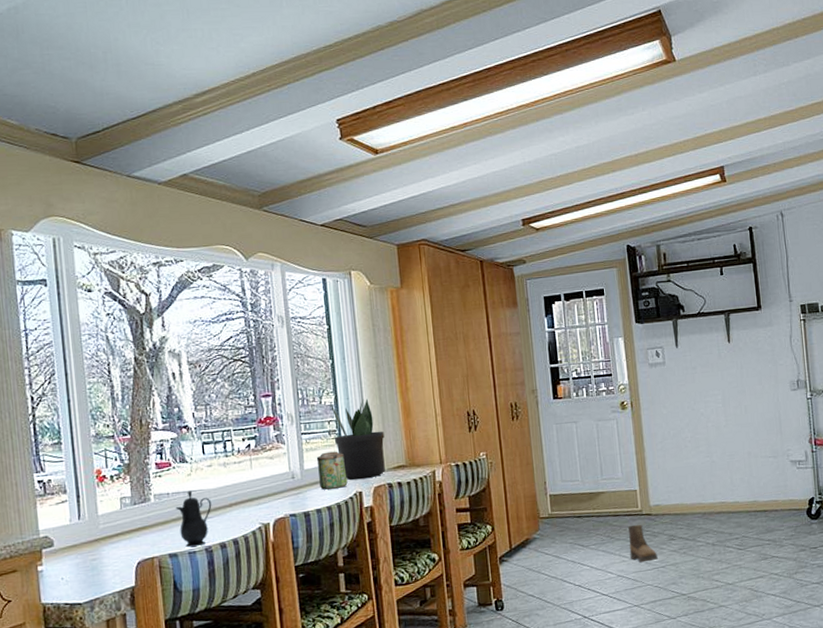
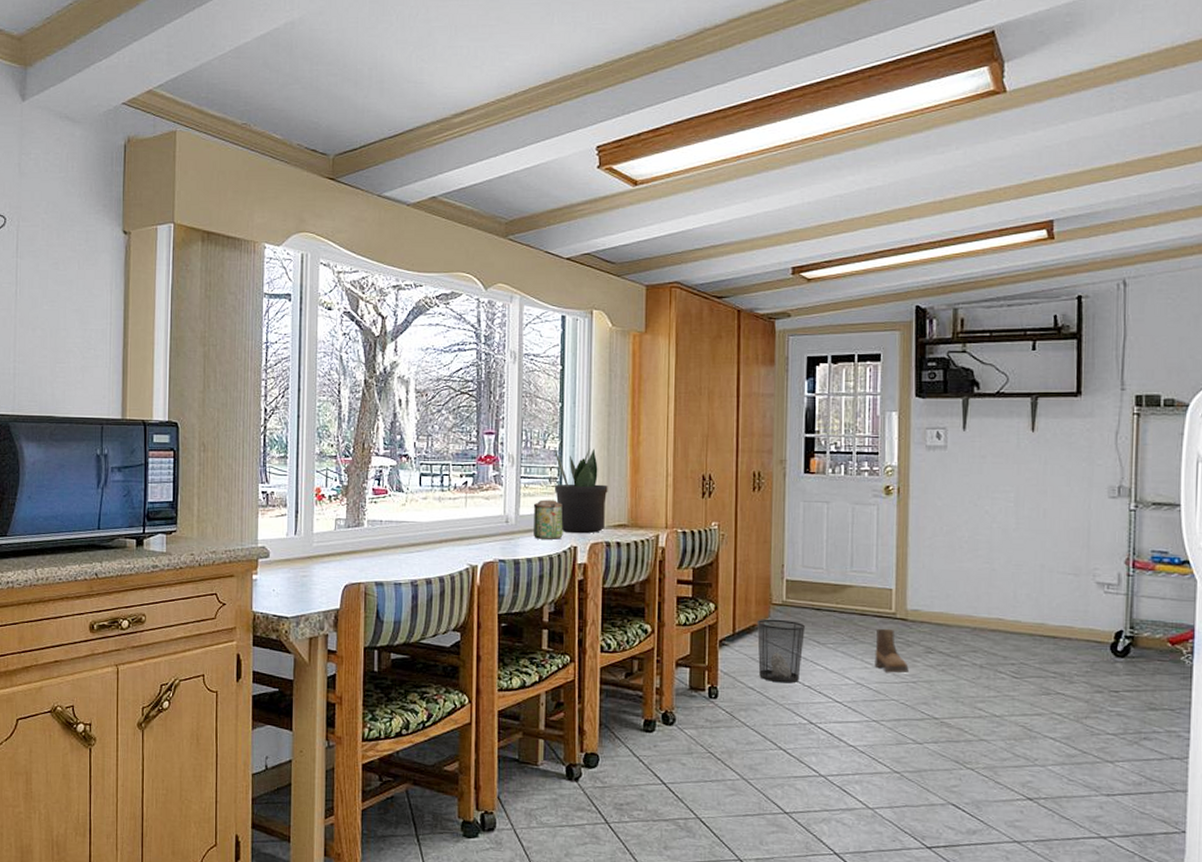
coffeepot: present [175,491,212,548] -> none [386,521,422,579]
waste bin: none [529,530,571,587] -> present [756,619,806,683]

